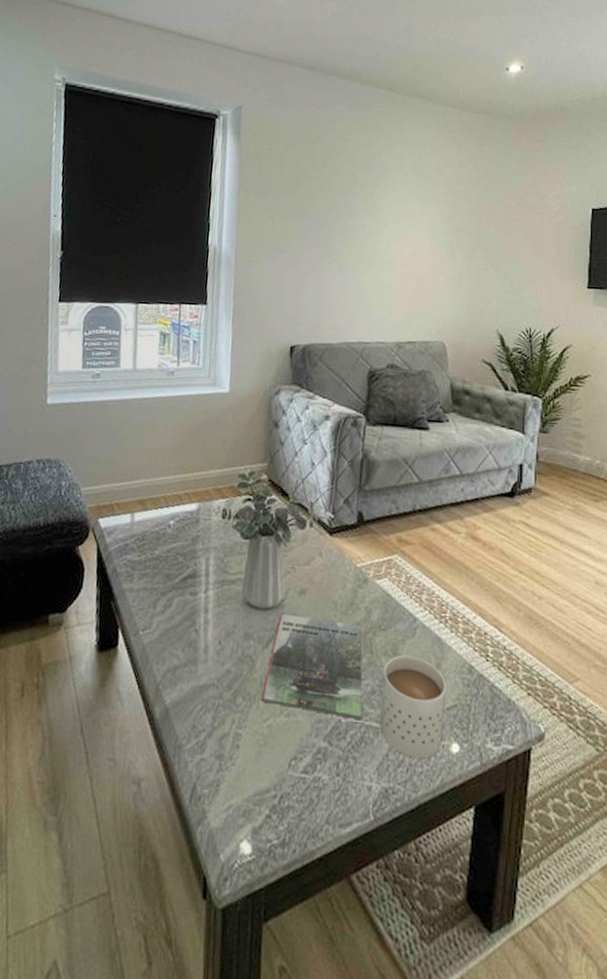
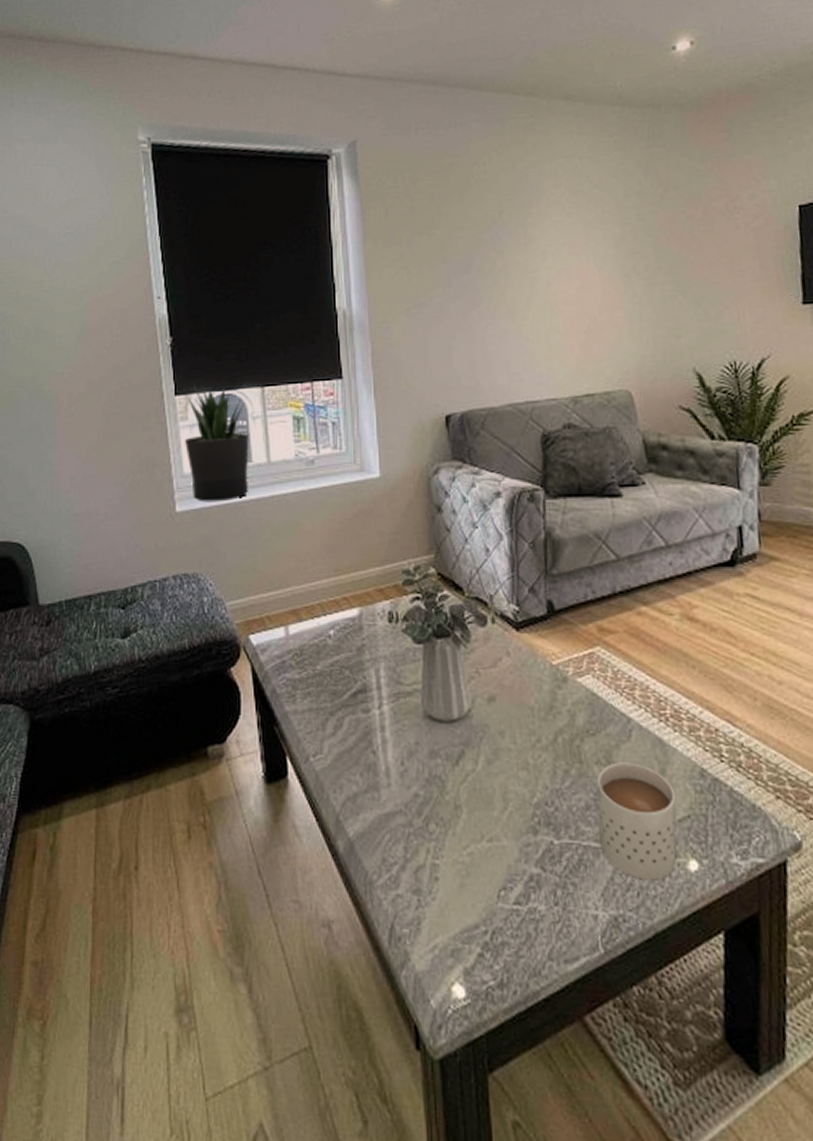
planter: none [62,294,120,400] -> present [185,384,249,503]
magazine: present [262,613,363,719] -> none [458,725,578,839]

